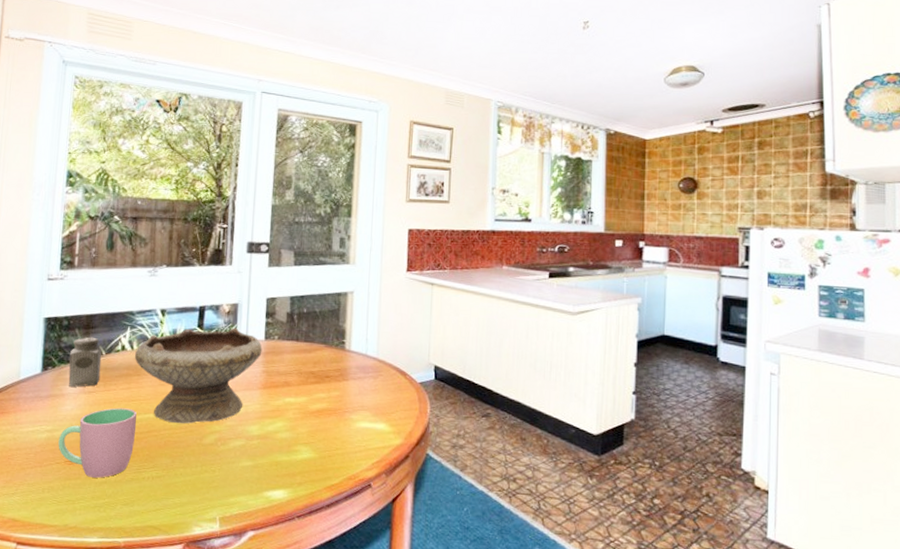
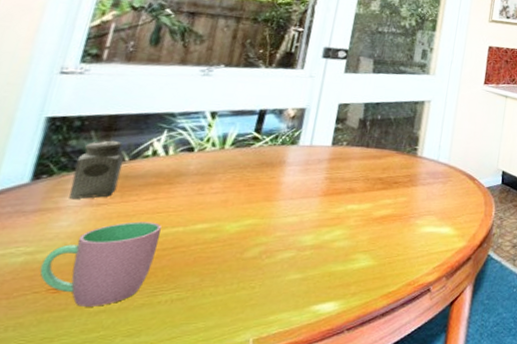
bowl: present [134,327,262,424] -> none [168,132,328,237]

